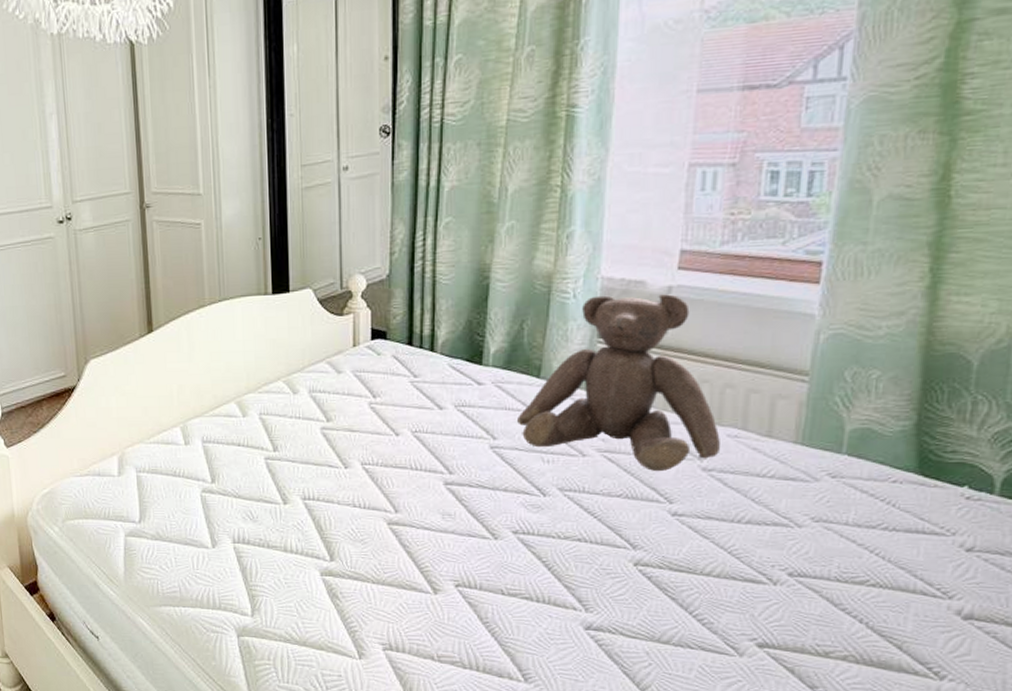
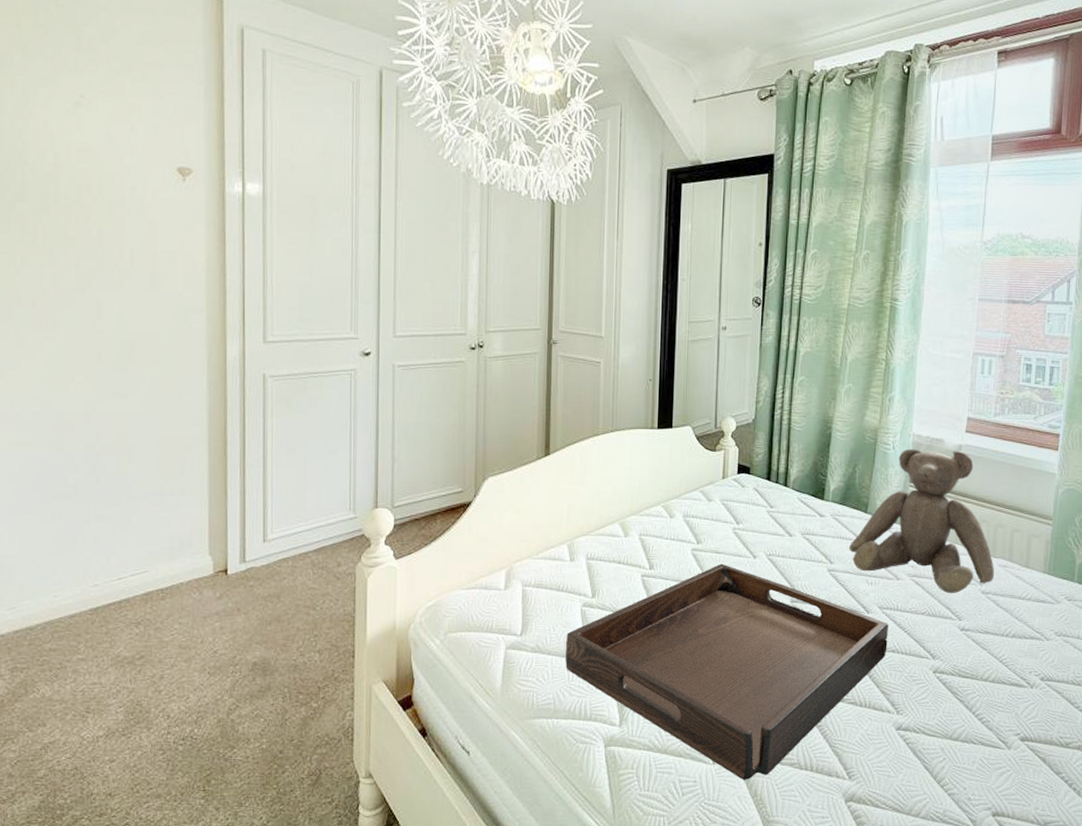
serving tray: none [187,443,572,677] -> present [566,563,888,780]

